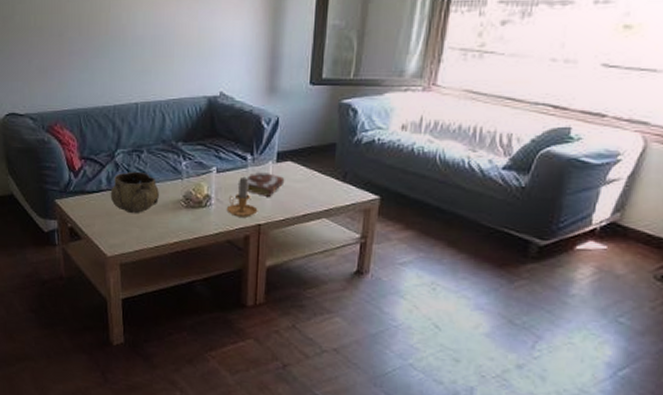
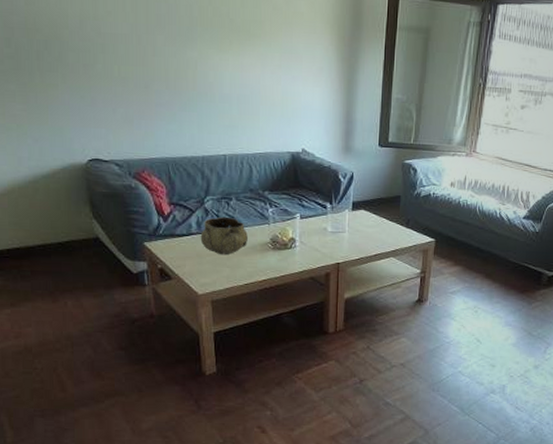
candle: present [226,176,258,218] -> none [309,222,337,257]
book: present [246,171,285,197] -> none [326,218,359,240]

